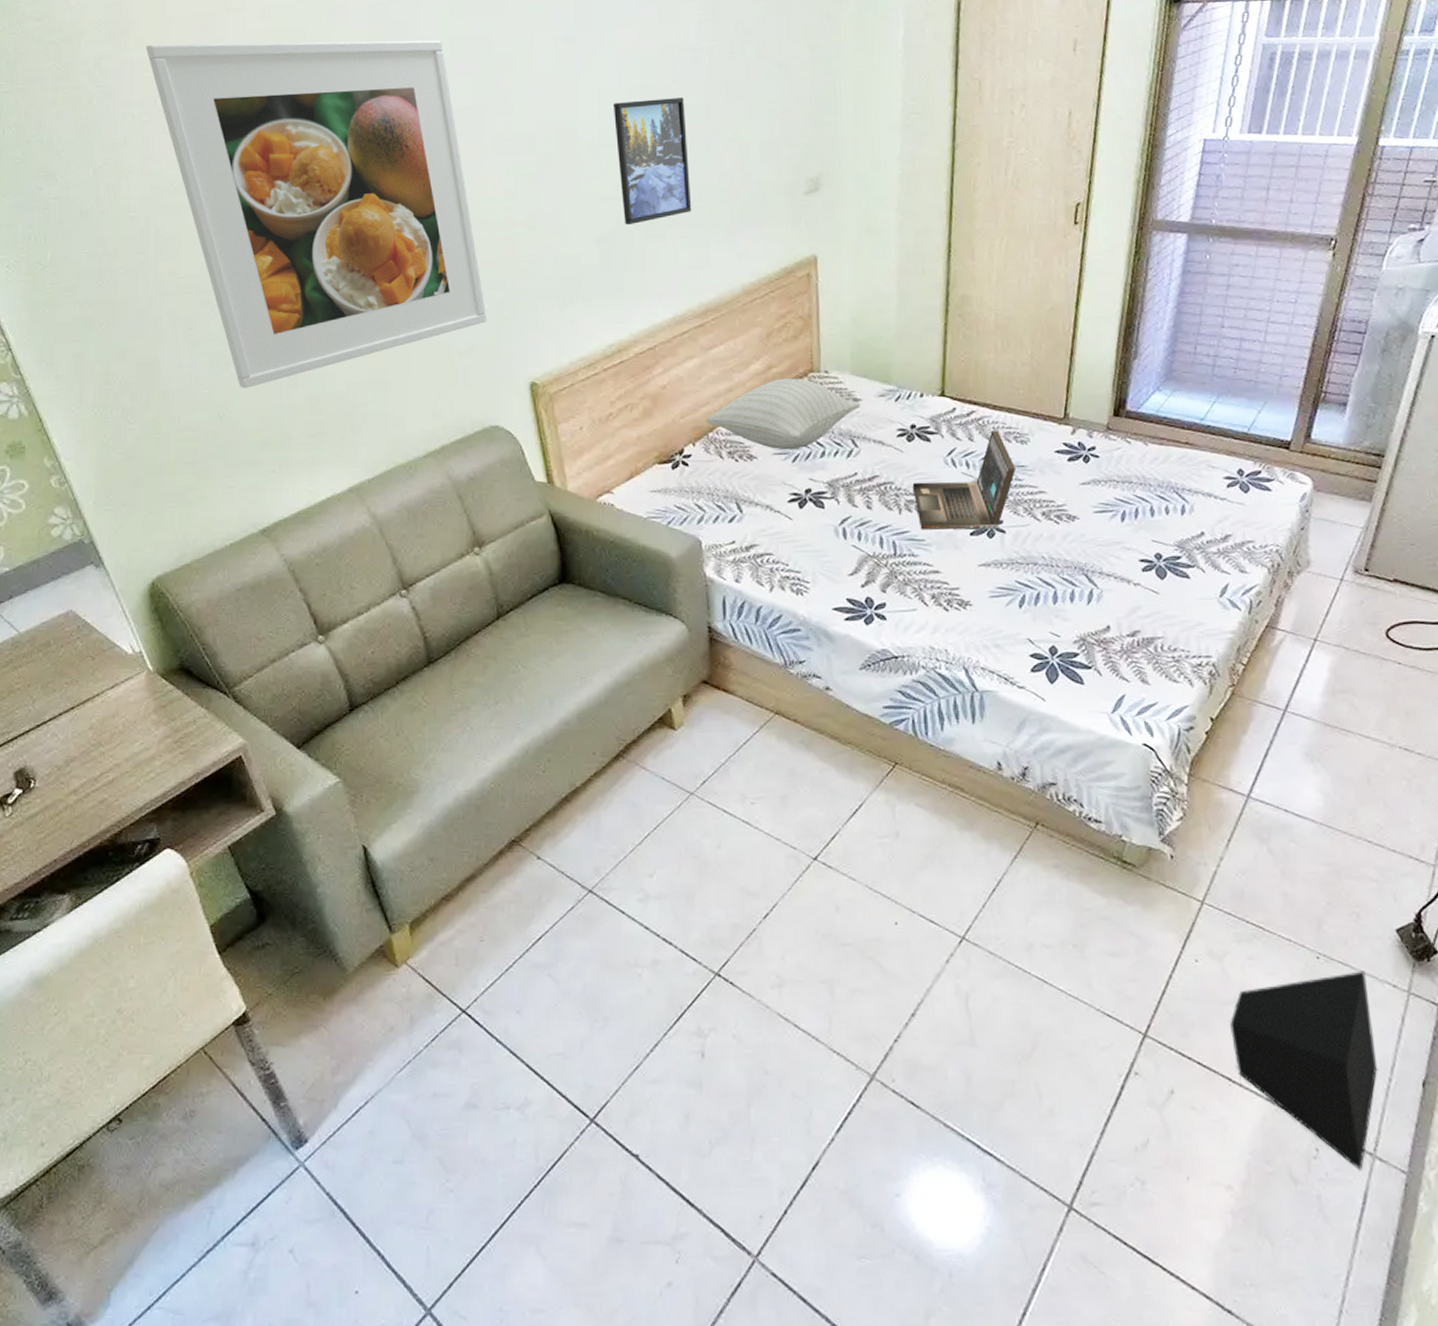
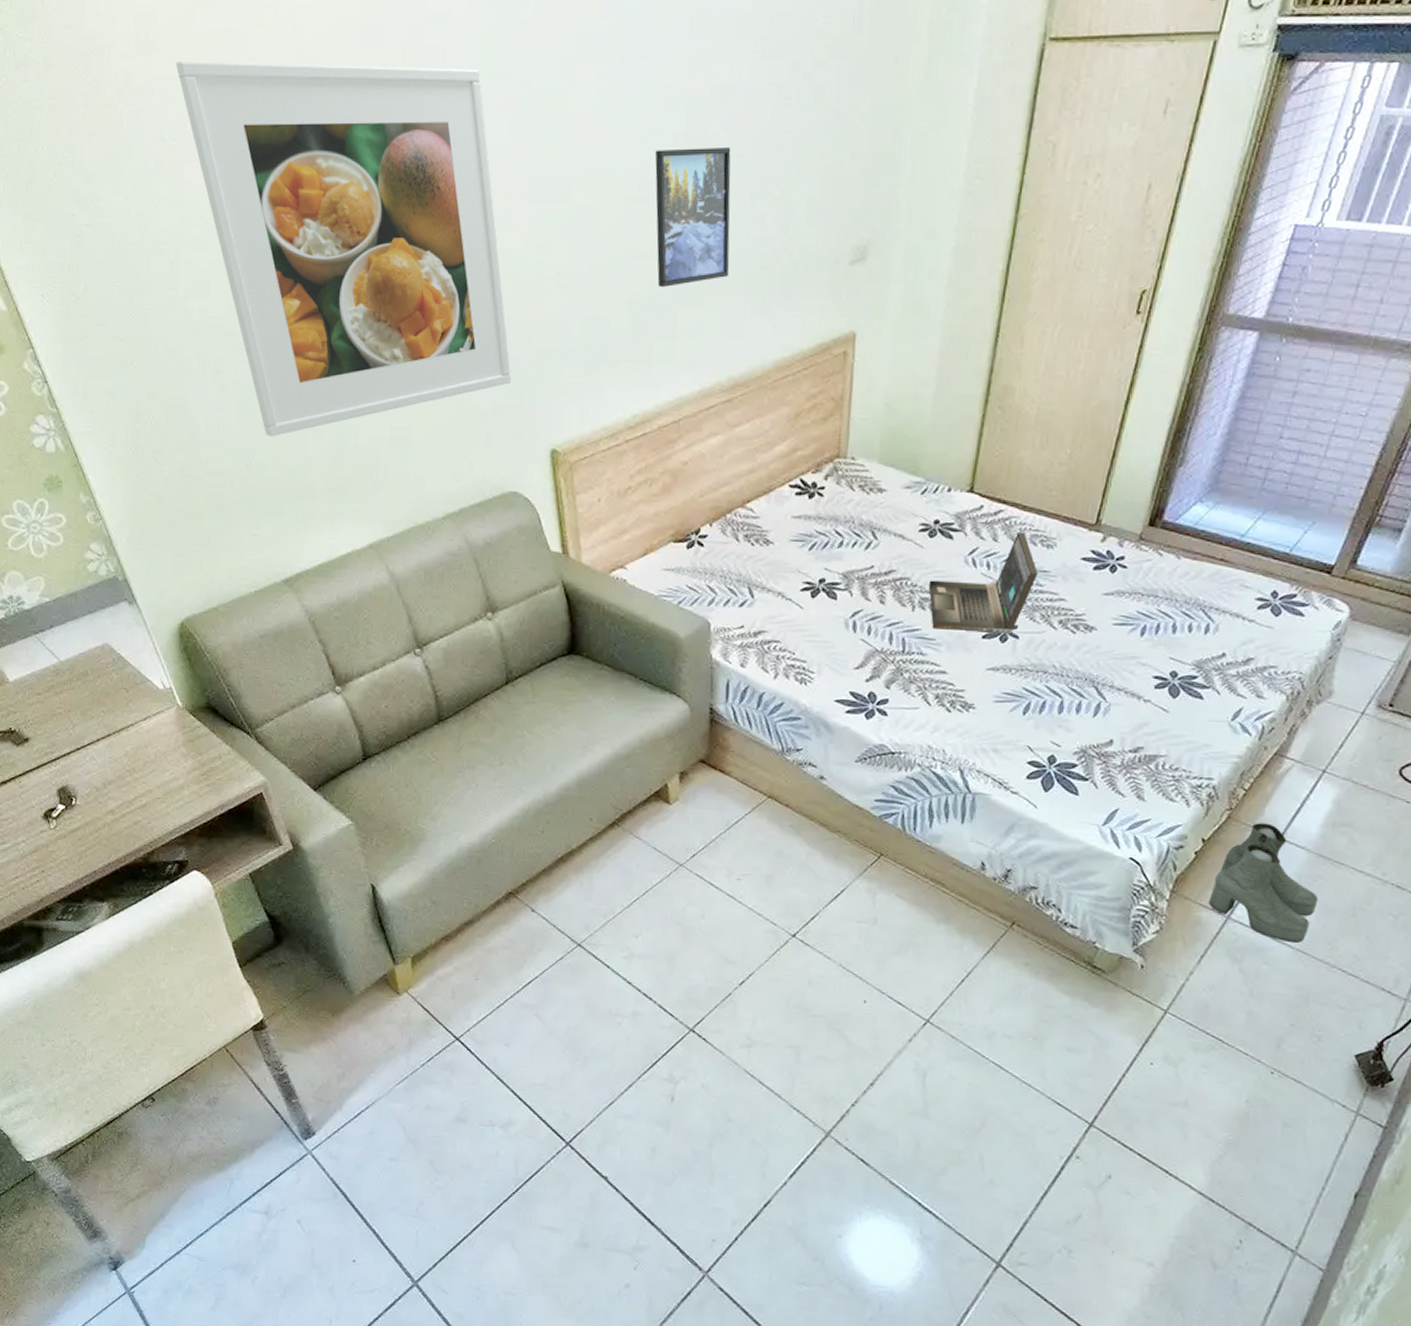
pillow: present [706,378,861,450] -> none [726,462,885,538]
boots: none [1227,697,1333,818] -> present [1209,823,1319,944]
speaker: present [1230,971,1378,1170] -> none [1174,1089,1318,1264]

